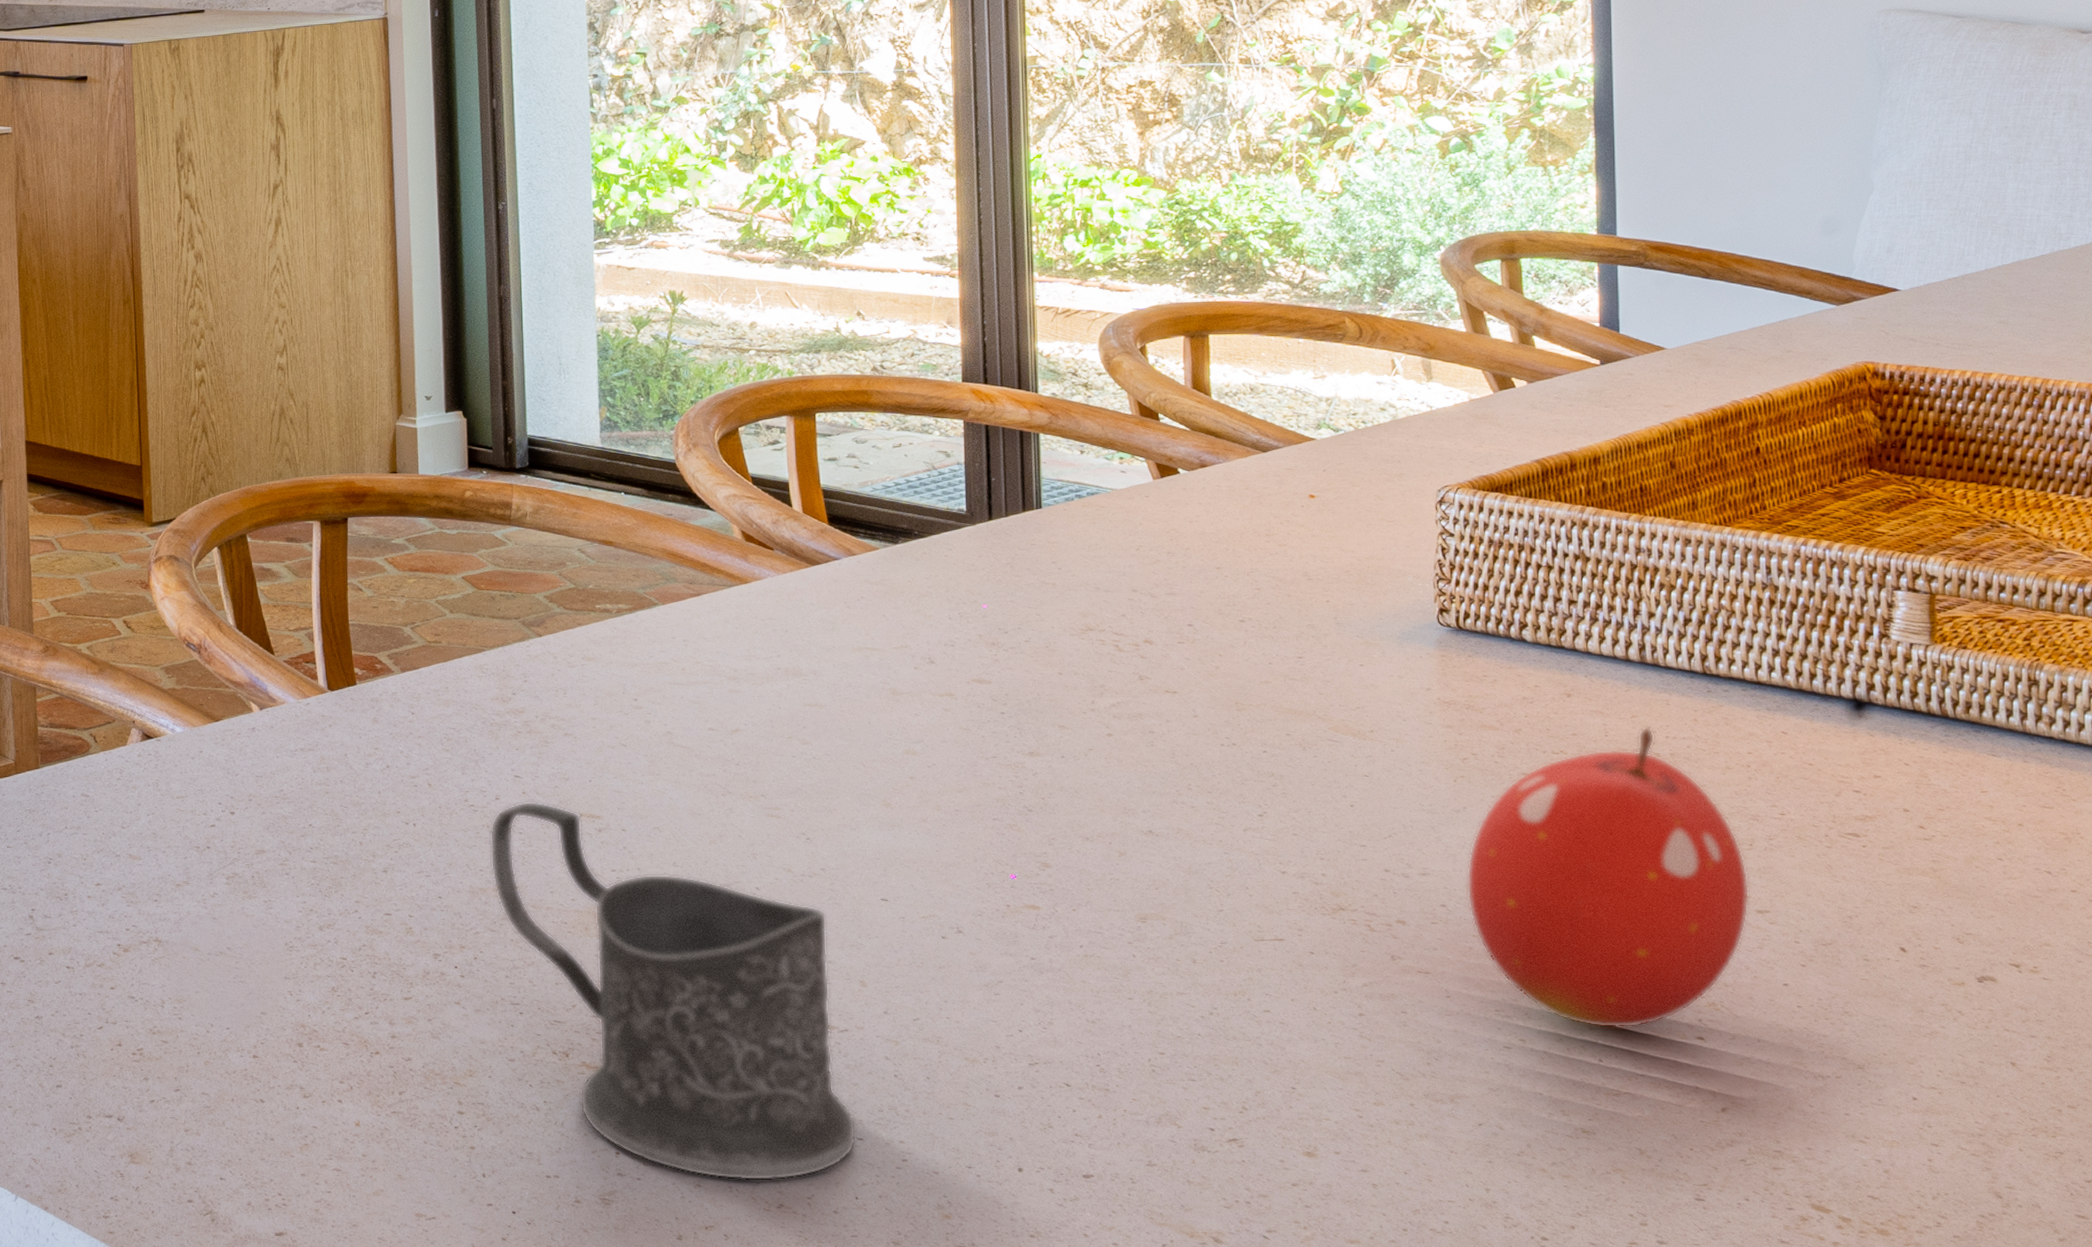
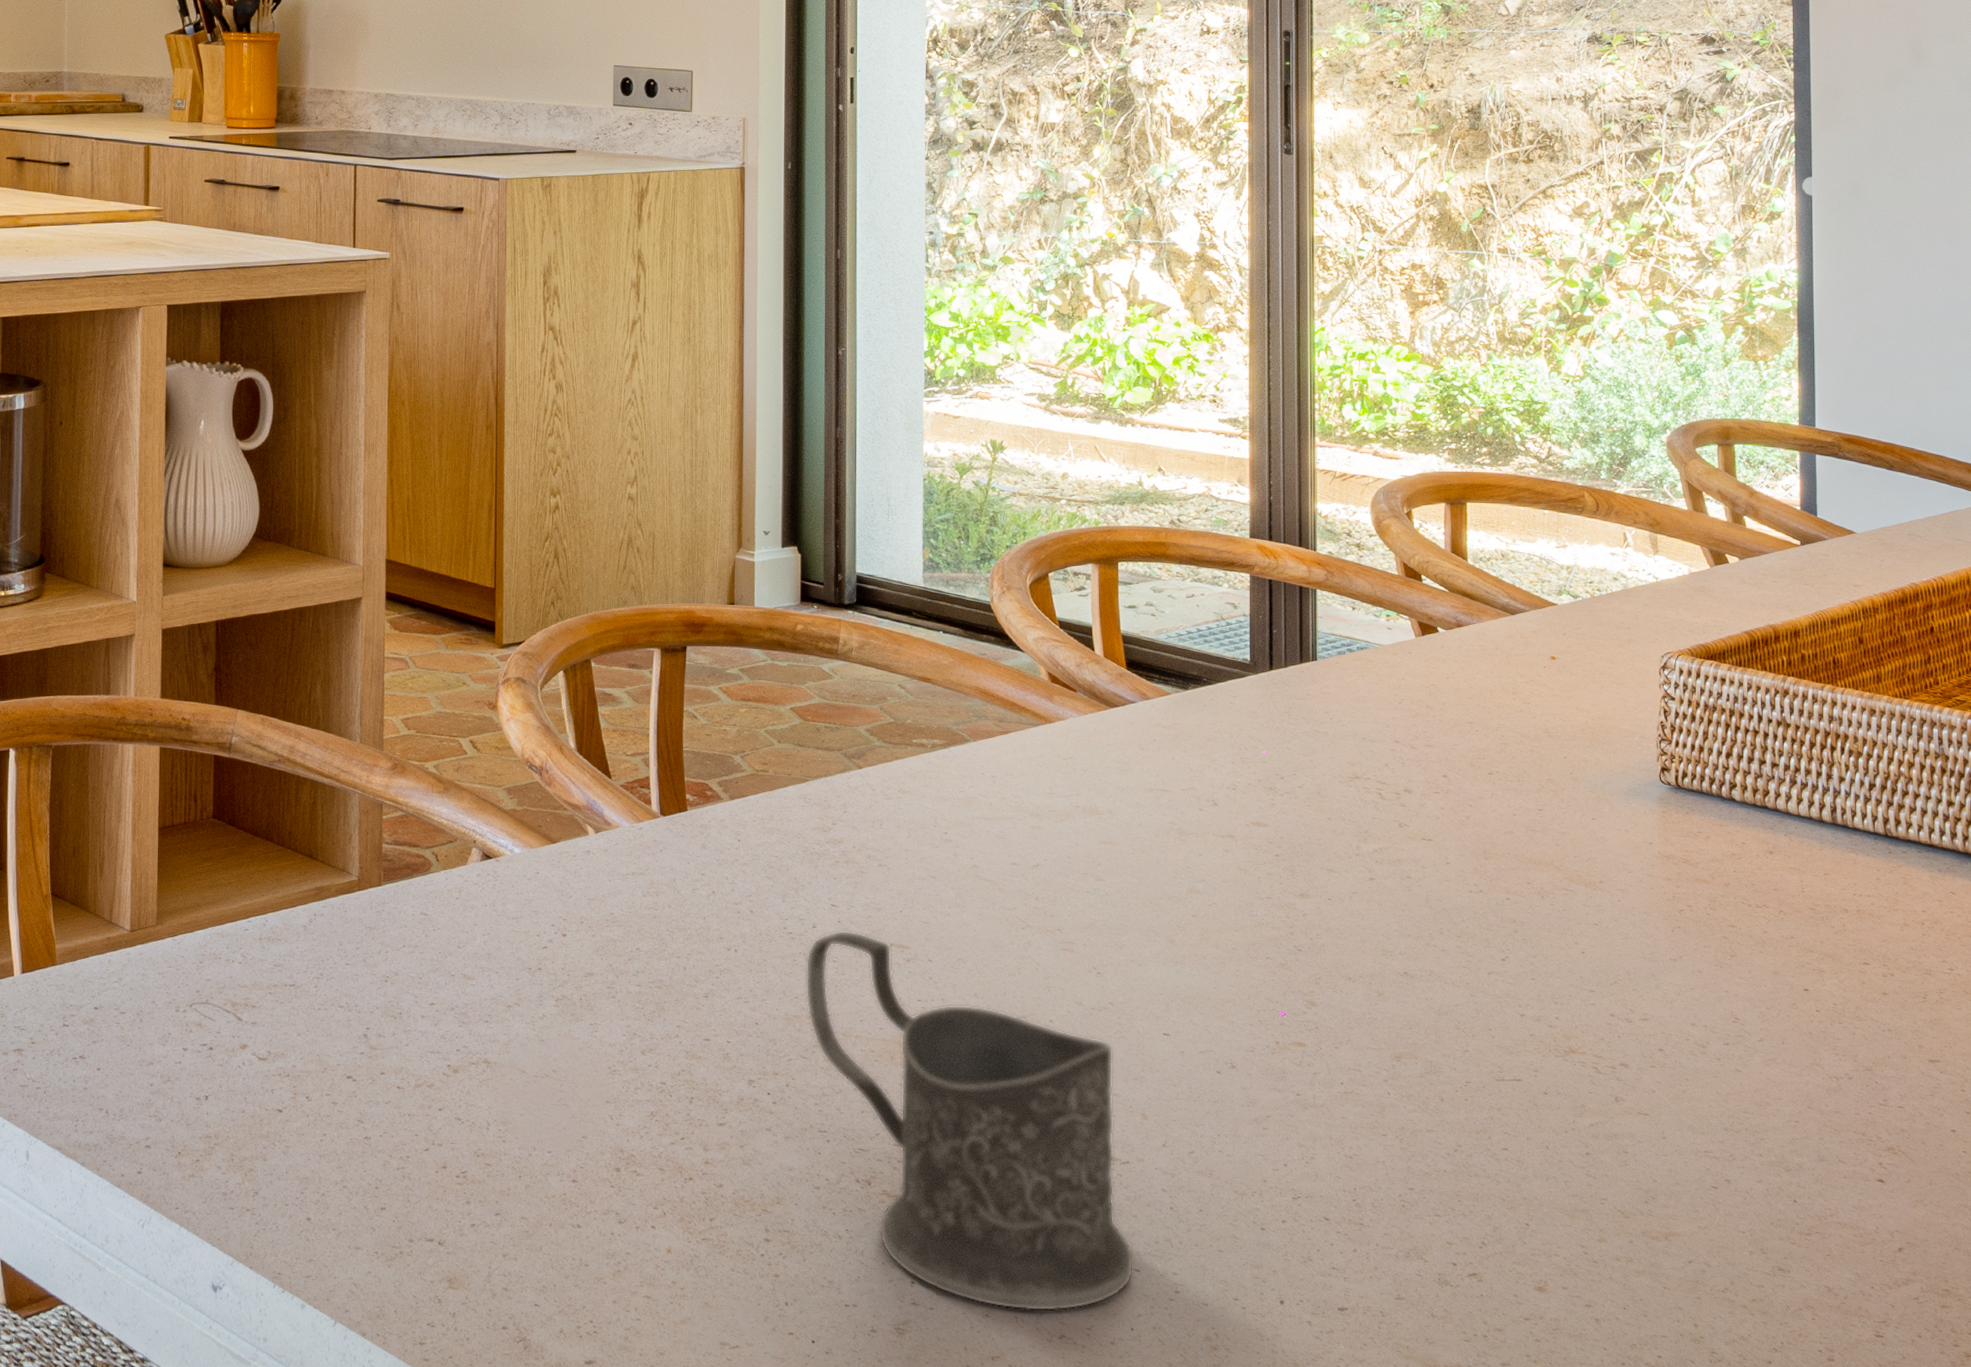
fruit: present [1467,726,1750,1028] -> none [1682,883,1923,1170]

